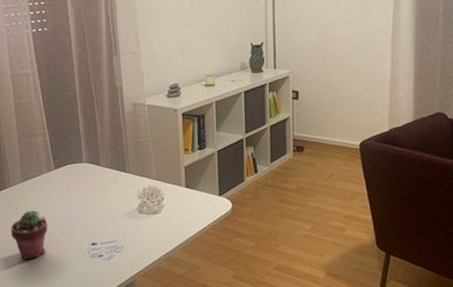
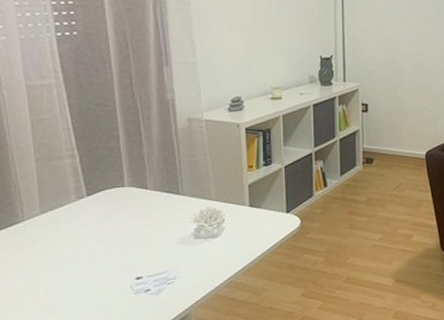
potted succulent: present [11,210,48,260] -> none [25,246,78,306]

